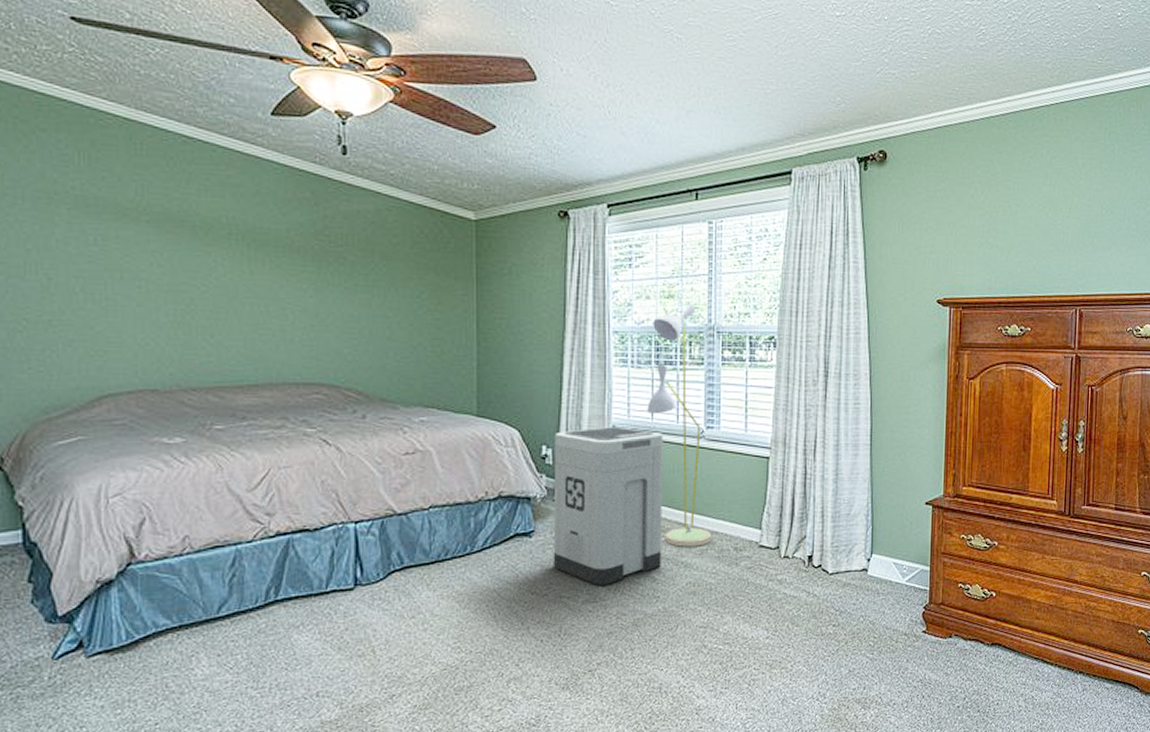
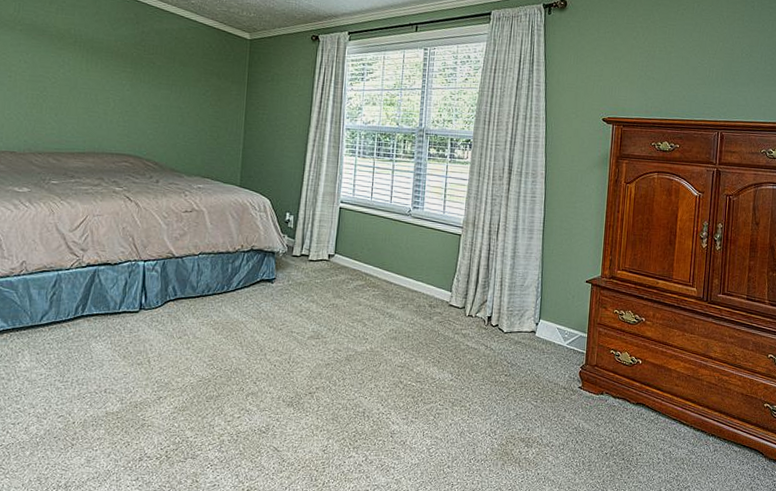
trash can: present [553,427,663,585] -> none [288,201,379,326]
floor lamp: present [647,304,712,547] -> none [368,111,412,301]

